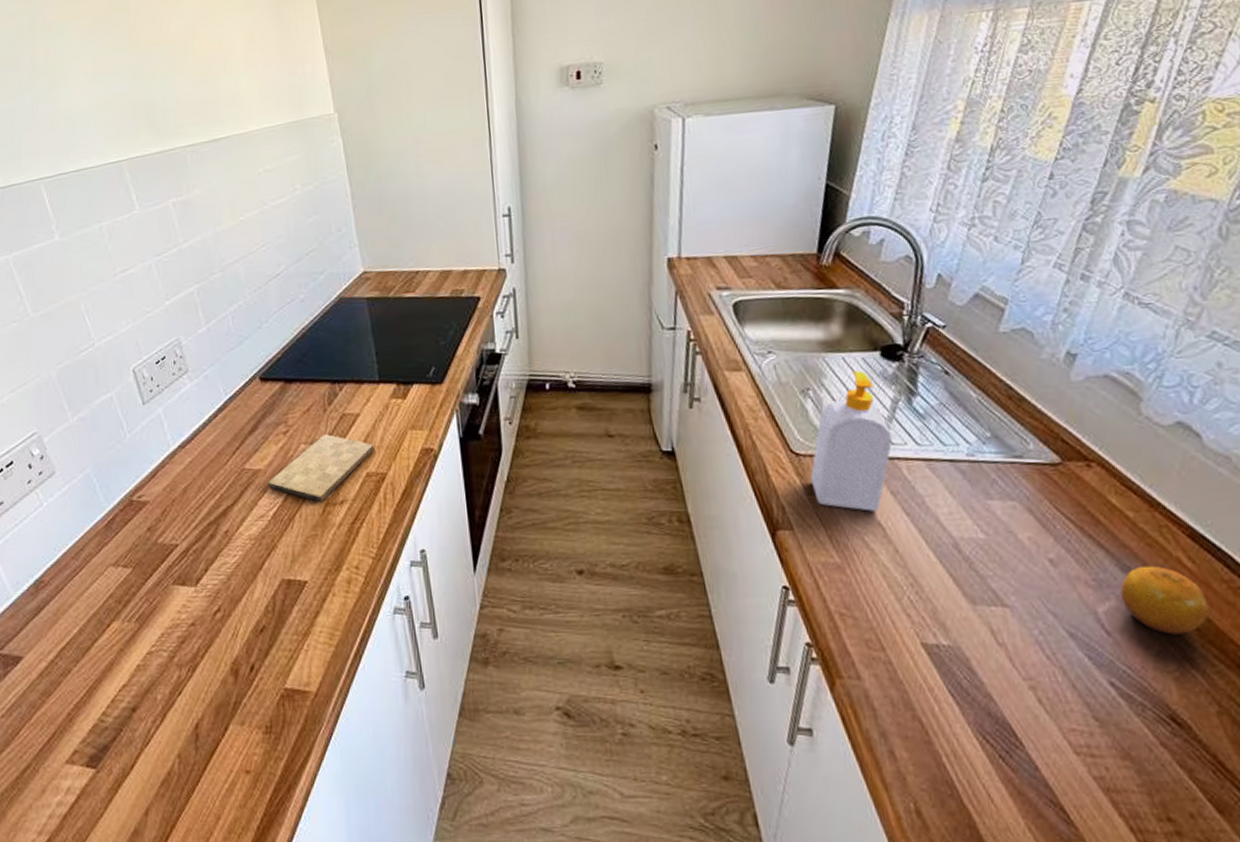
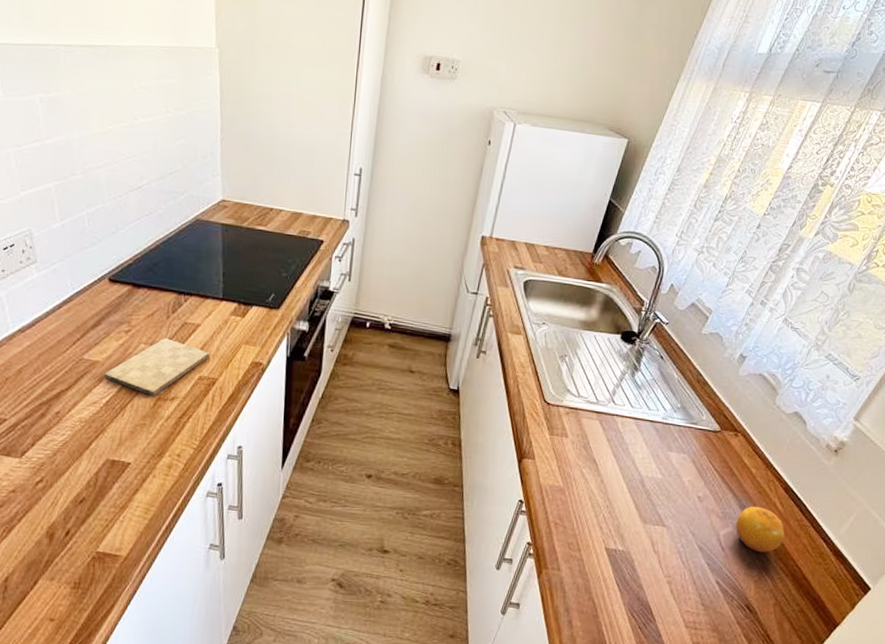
soap bottle: present [810,370,893,512] -> none [554,347,617,452]

